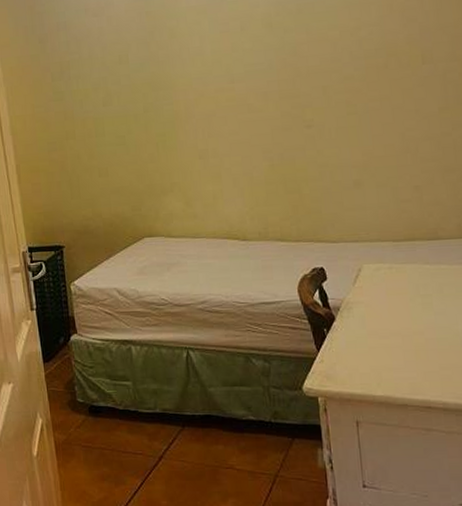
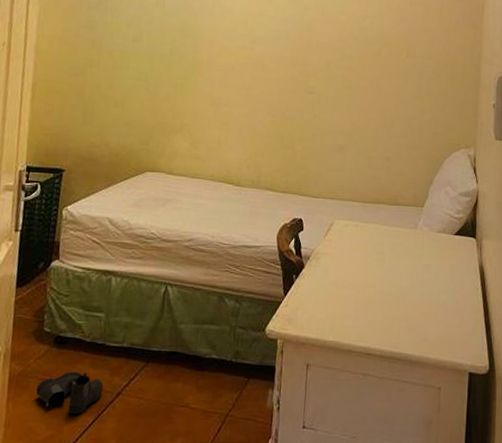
boots: none [81,438,145,478] -> present [35,371,104,415]

